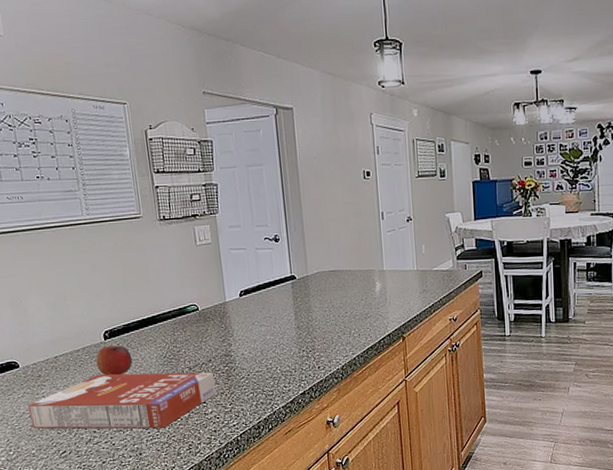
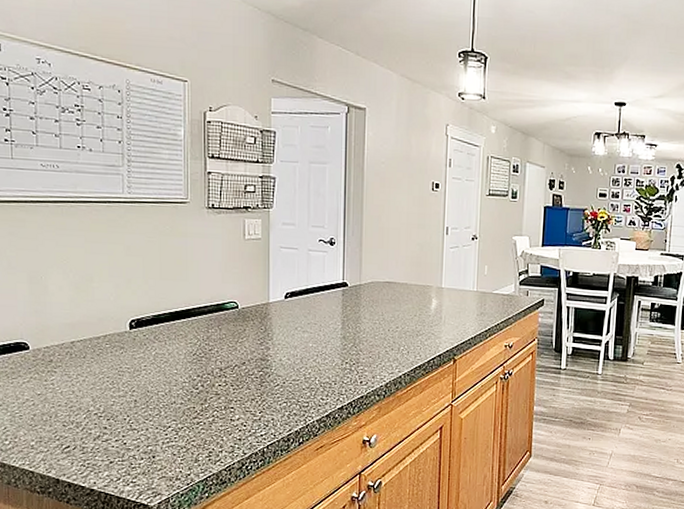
cereal box: present [28,372,217,429] -> none [34,365,247,431]
fruit: present [96,345,133,376] -> none [117,335,158,369]

